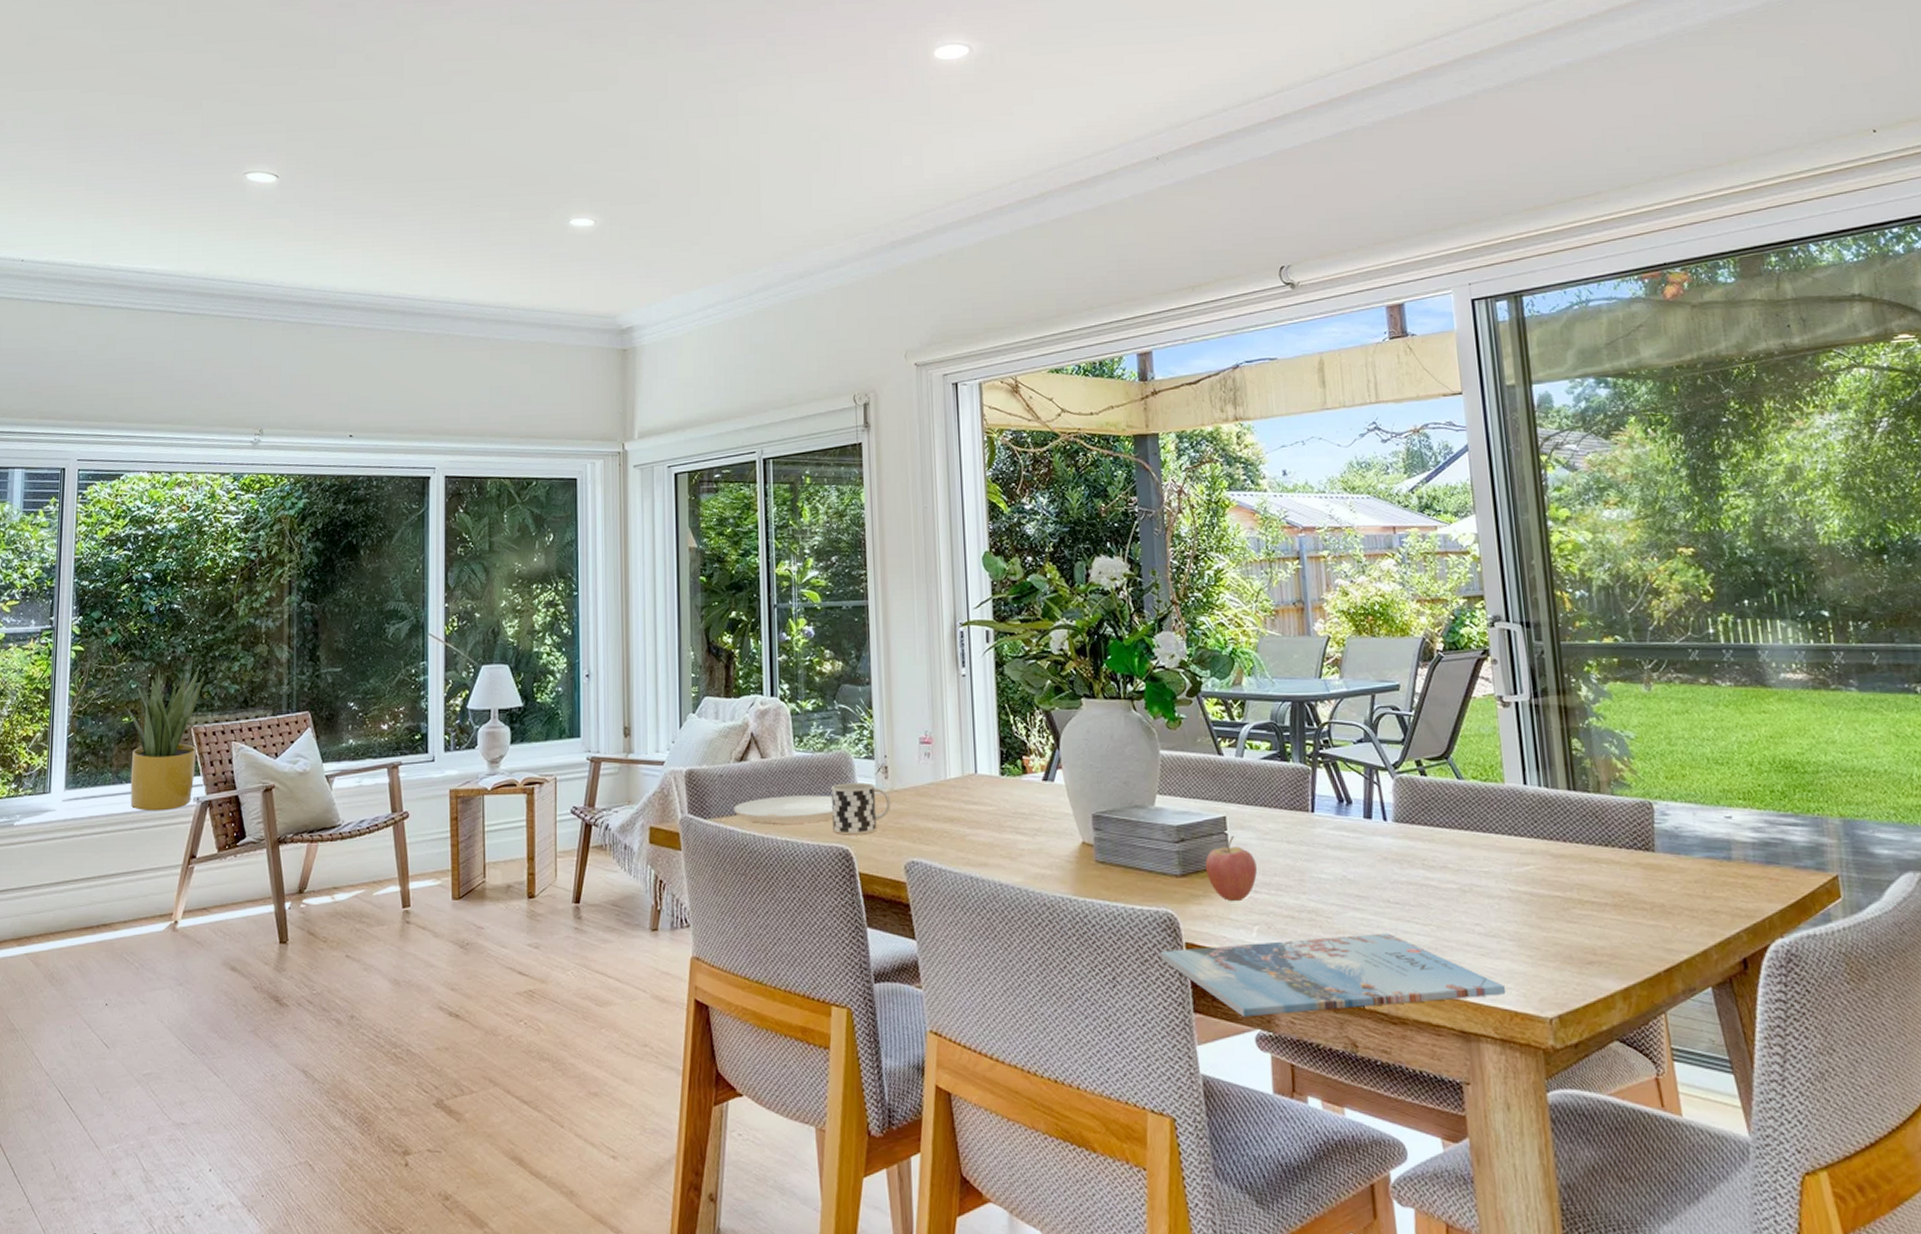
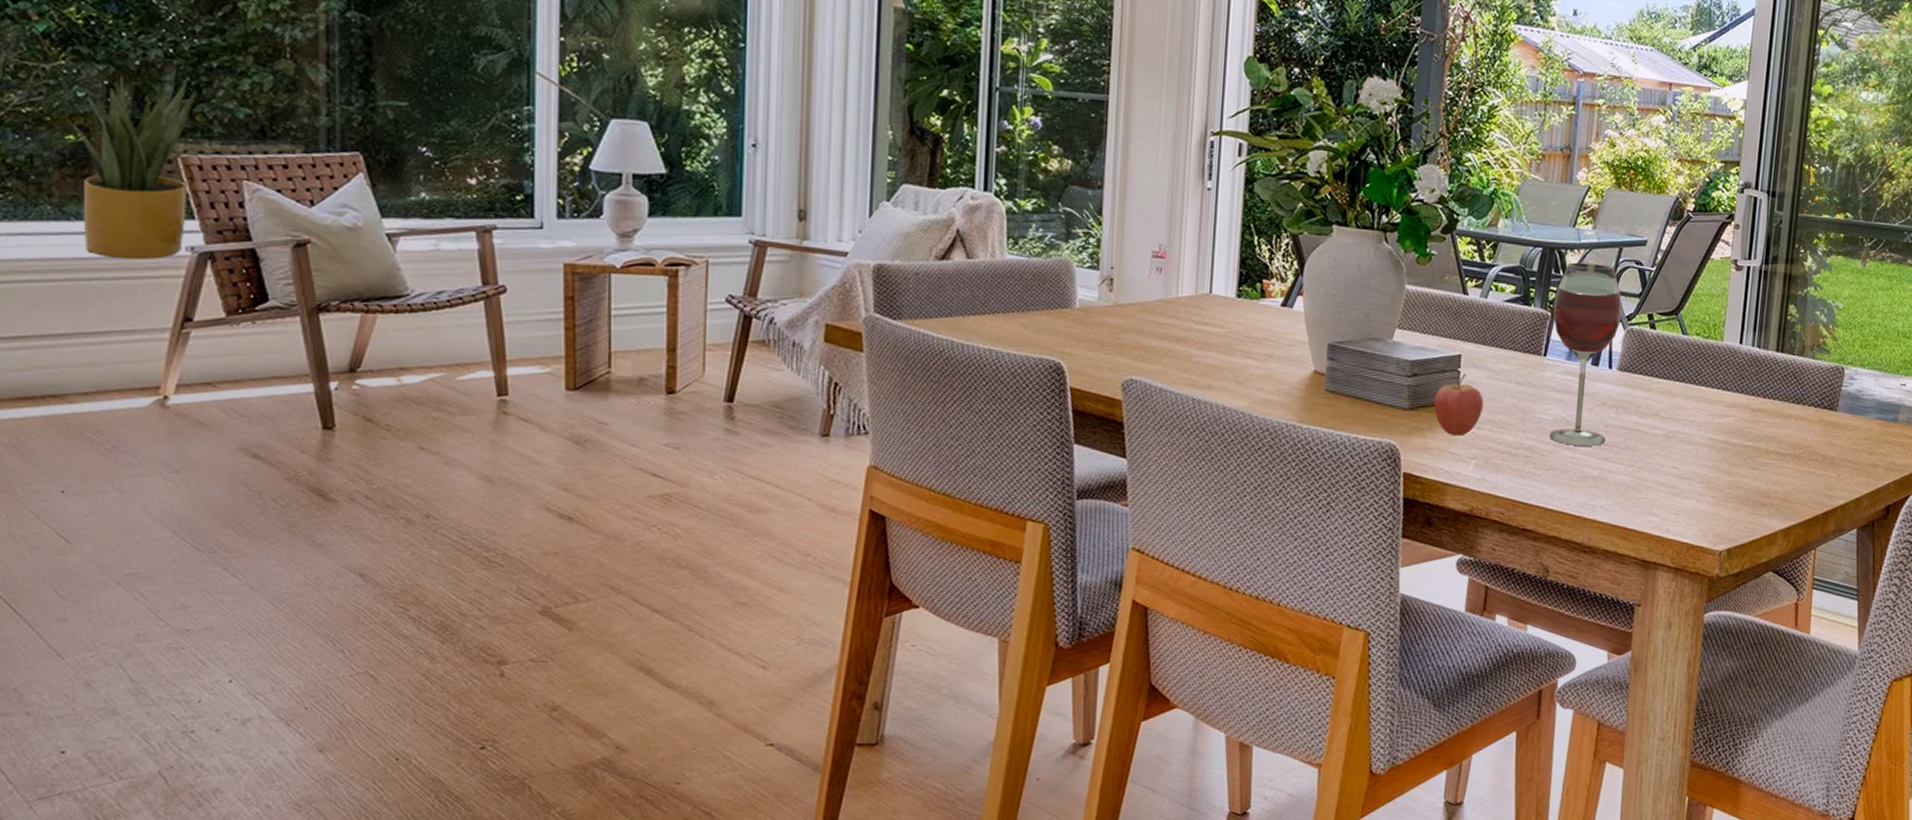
plate: present [733,795,833,824] -> none [929,301,1047,333]
cup: present [830,782,891,835] -> none [1043,292,1114,349]
magazine: present [1161,933,1506,1018] -> none [1378,471,1688,544]
wineglass: none [1312,713,1395,906] -> present [1549,262,1622,446]

